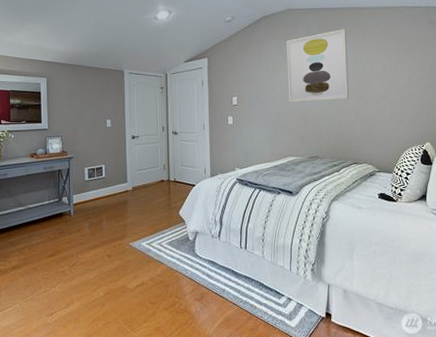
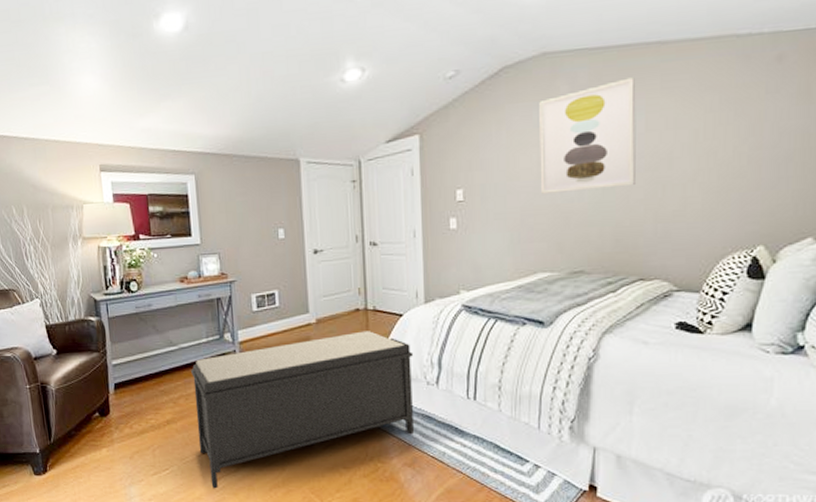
bench: none [35,197,203,322] -> present [191,331,415,489]

